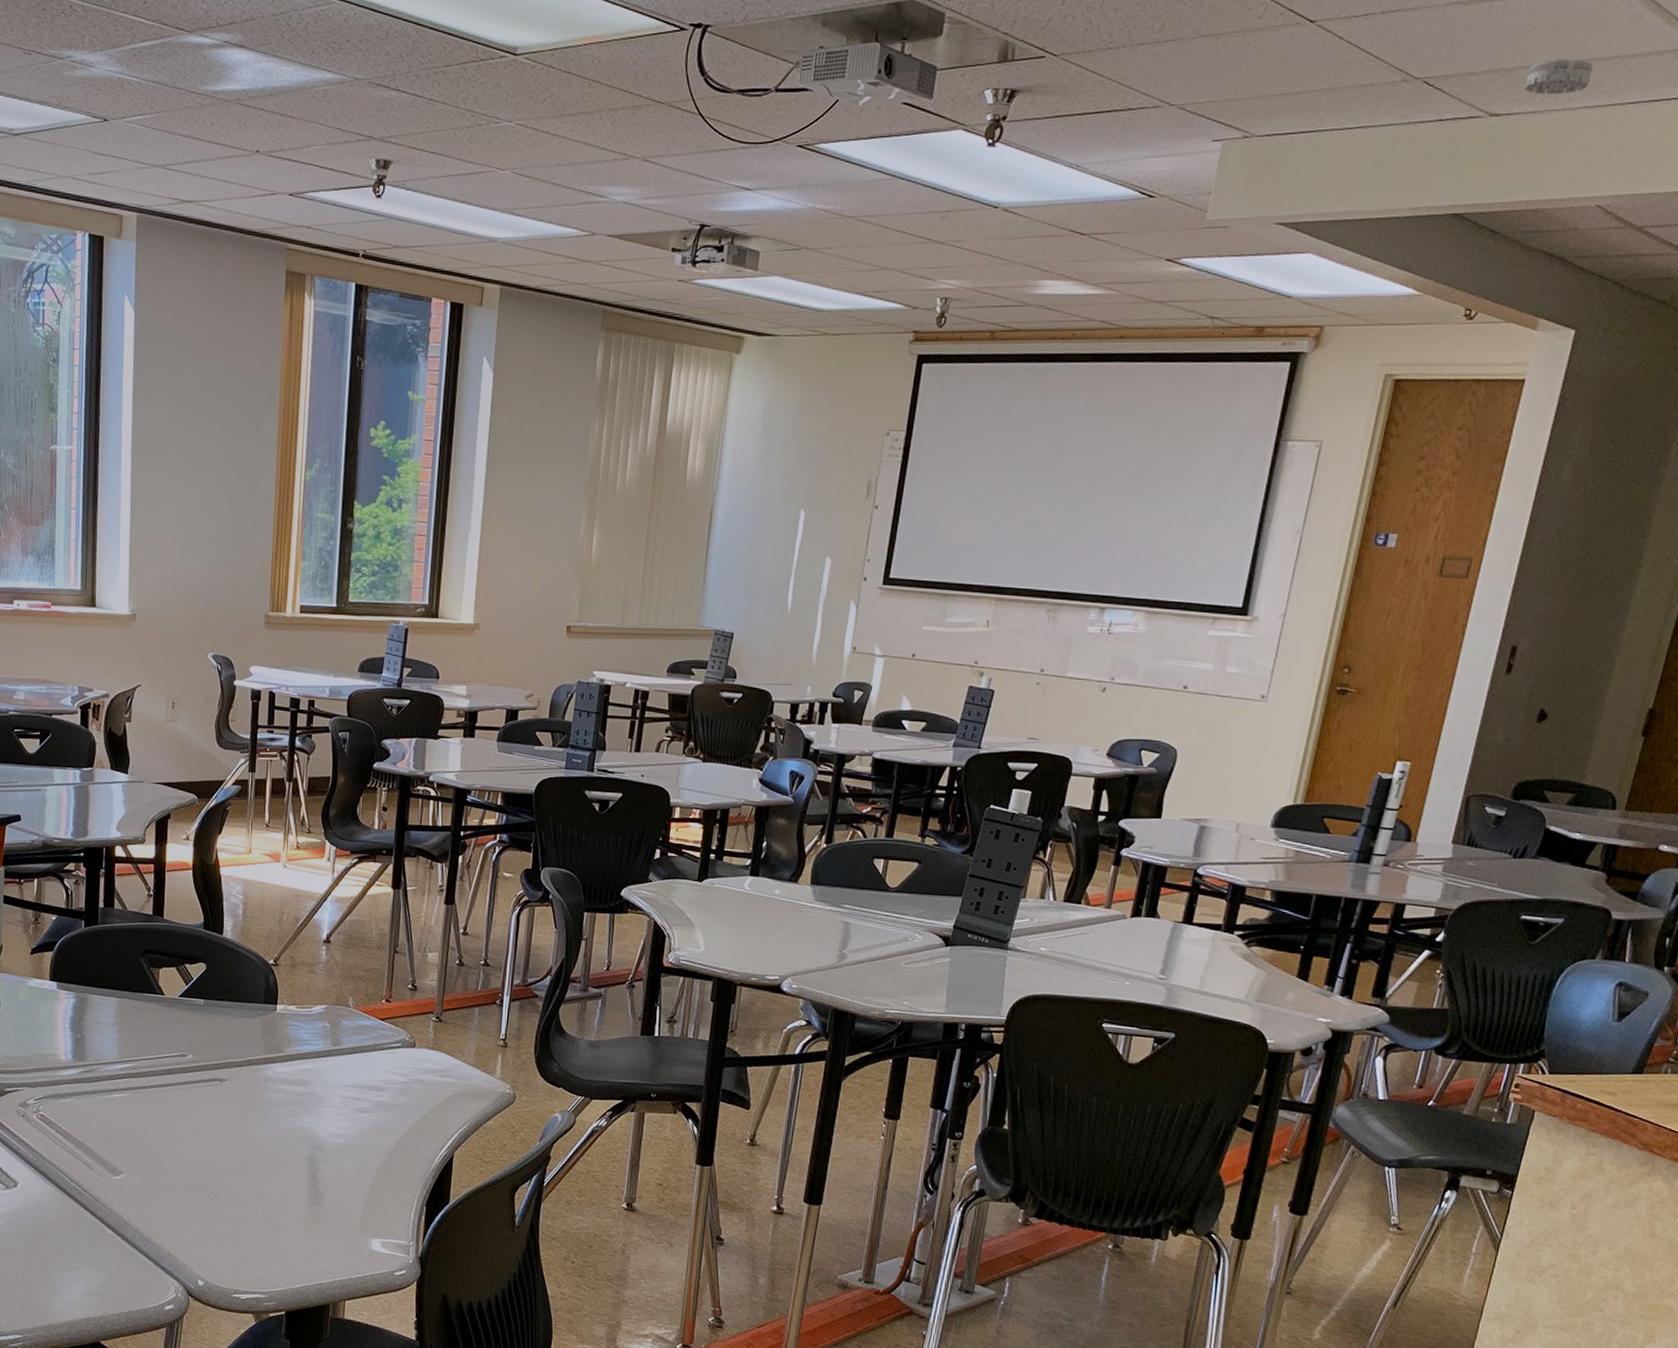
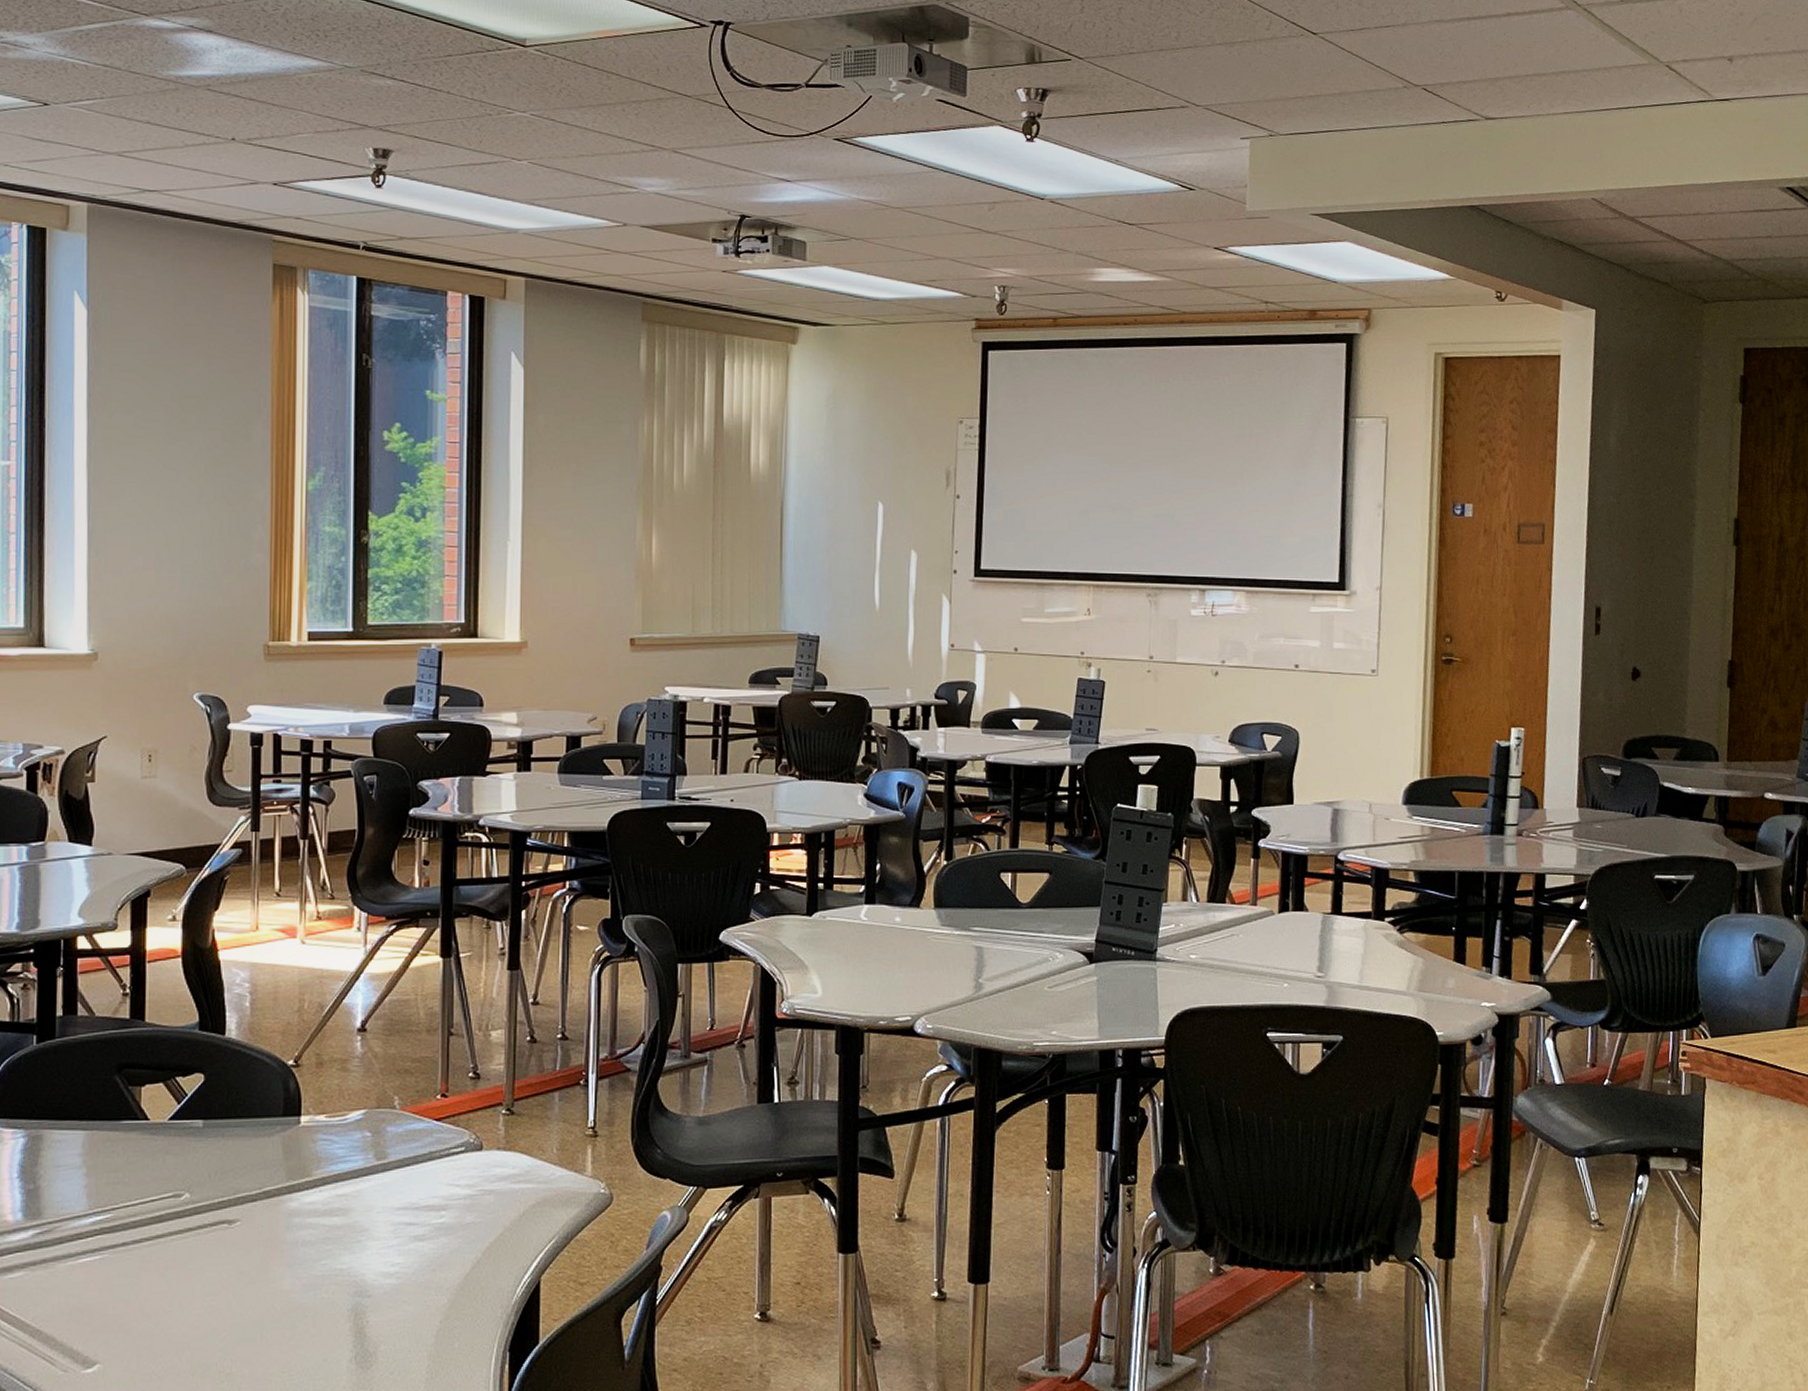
smoke detector: present [1524,58,1594,95] -> none [1511,70,1566,102]

